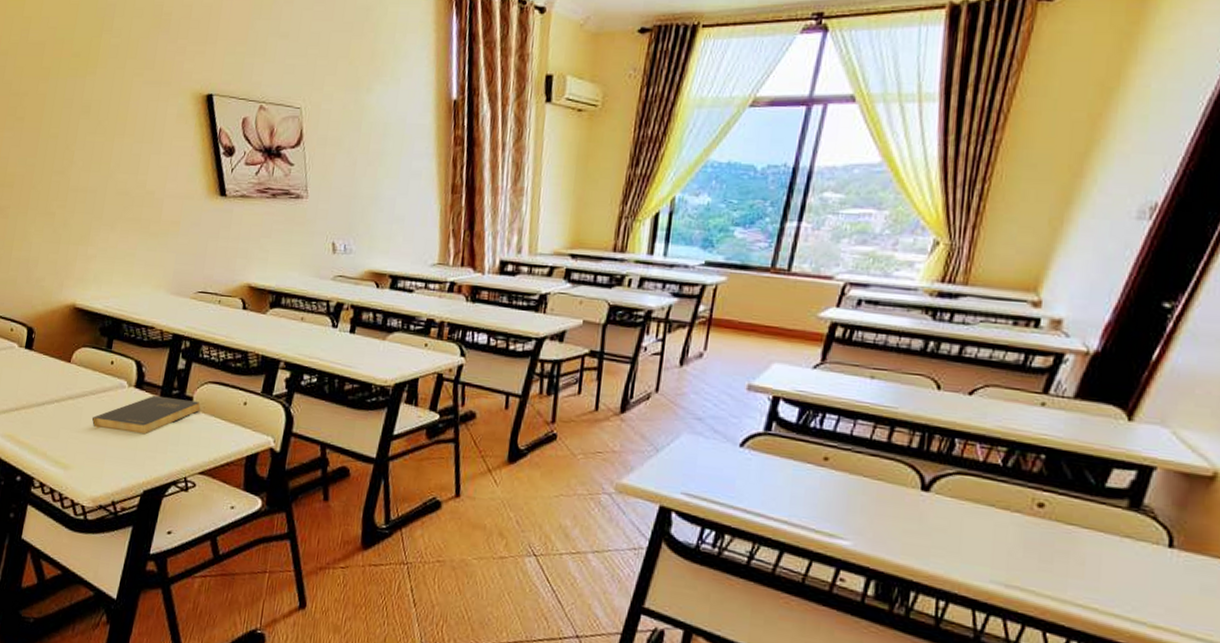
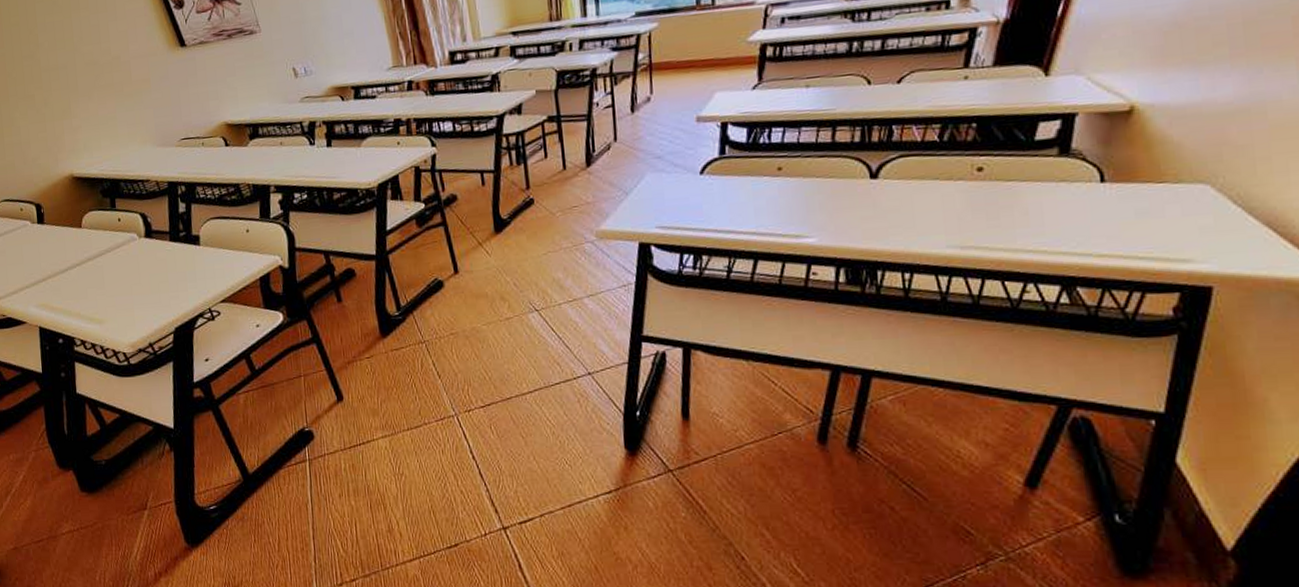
book: present [91,395,201,435] -> none [113,238,209,283]

